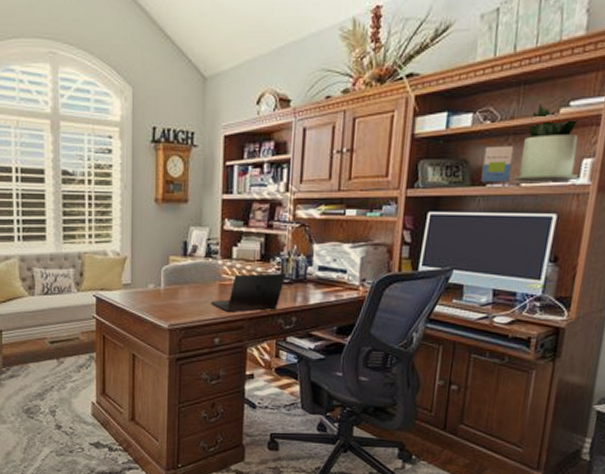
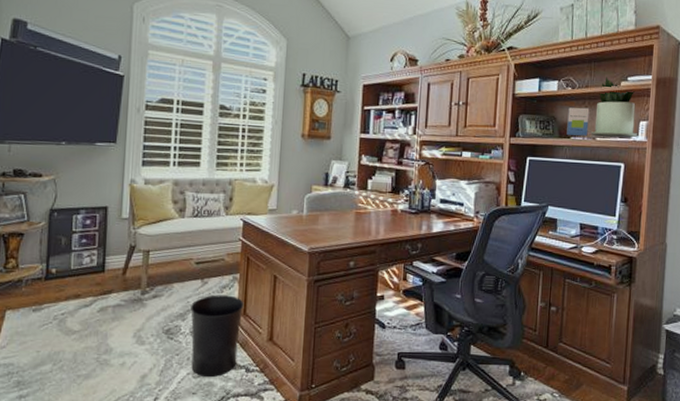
waste bin: none [48,374,103,455] -> present [191,294,244,377]
laptop: present [211,273,285,312] -> none [348,203,413,238]

